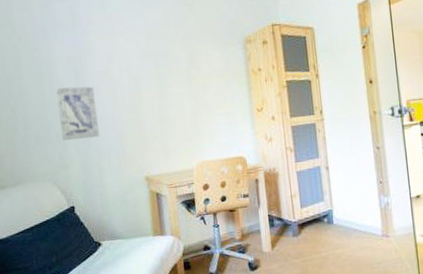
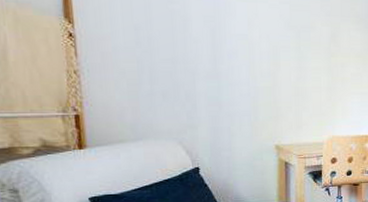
wall art: present [56,86,100,140] -> none [189,44,233,101]

